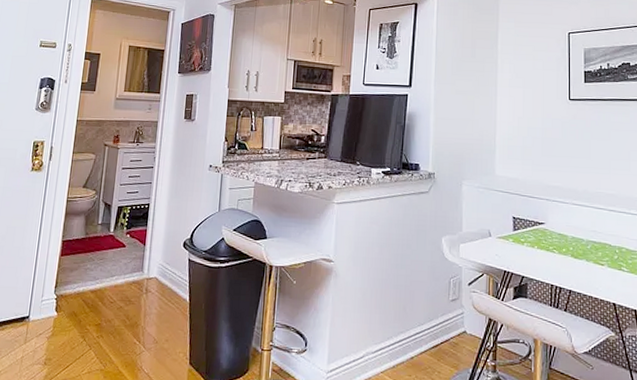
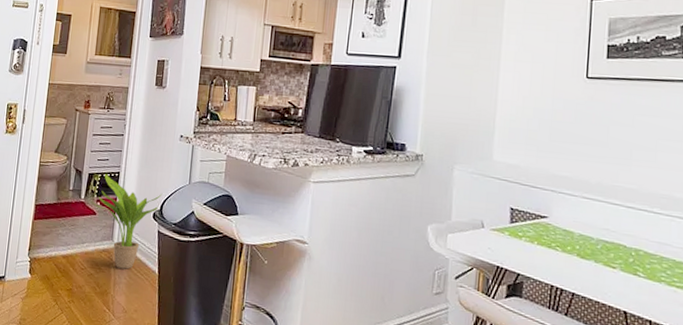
potted plant: none [121,206,192,300] -> present [92,174,162,270]

